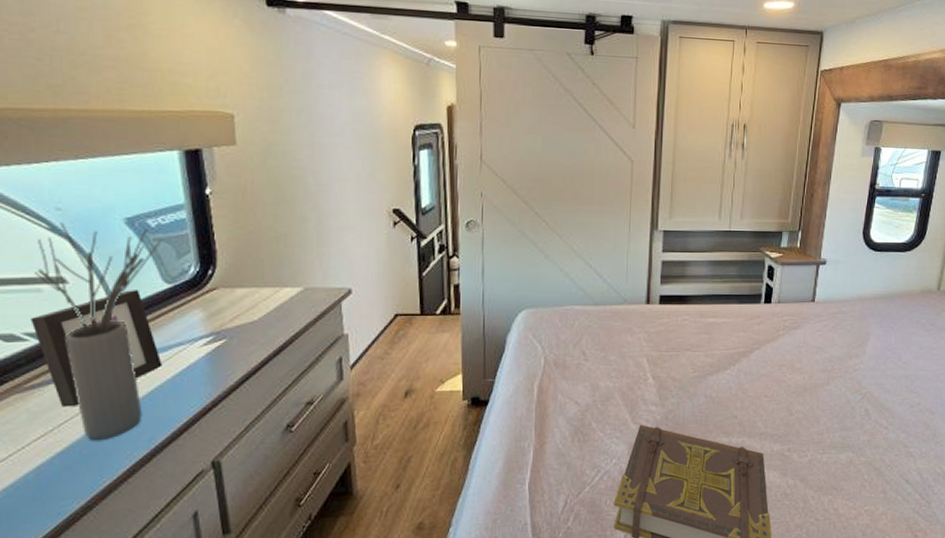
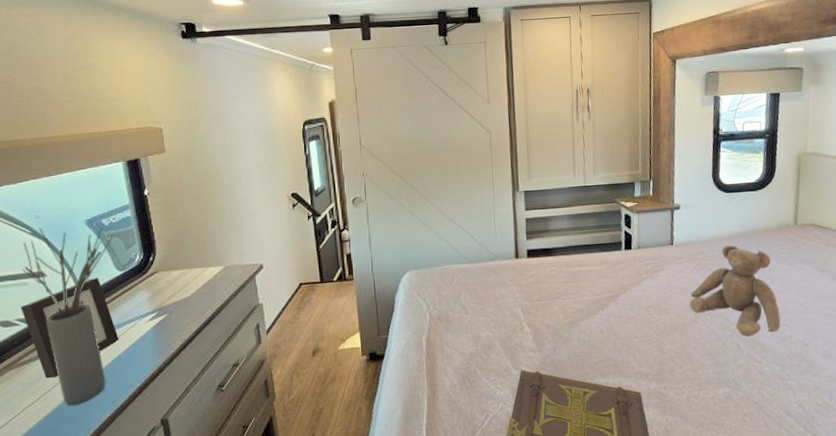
teddy bear: none [823,306,912,401] -> present [689,245,781,336]

